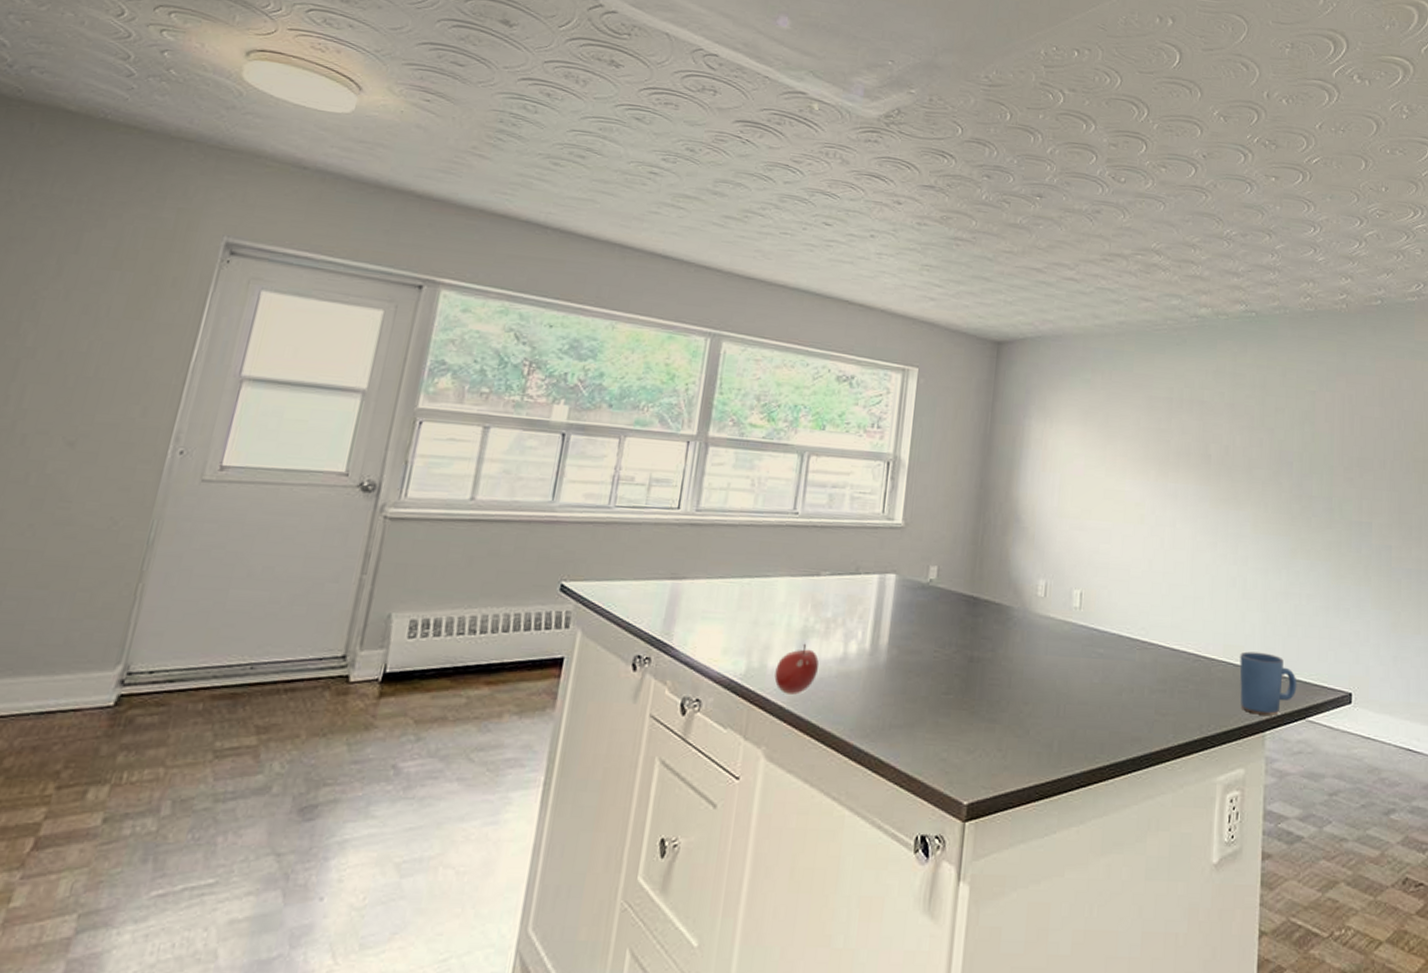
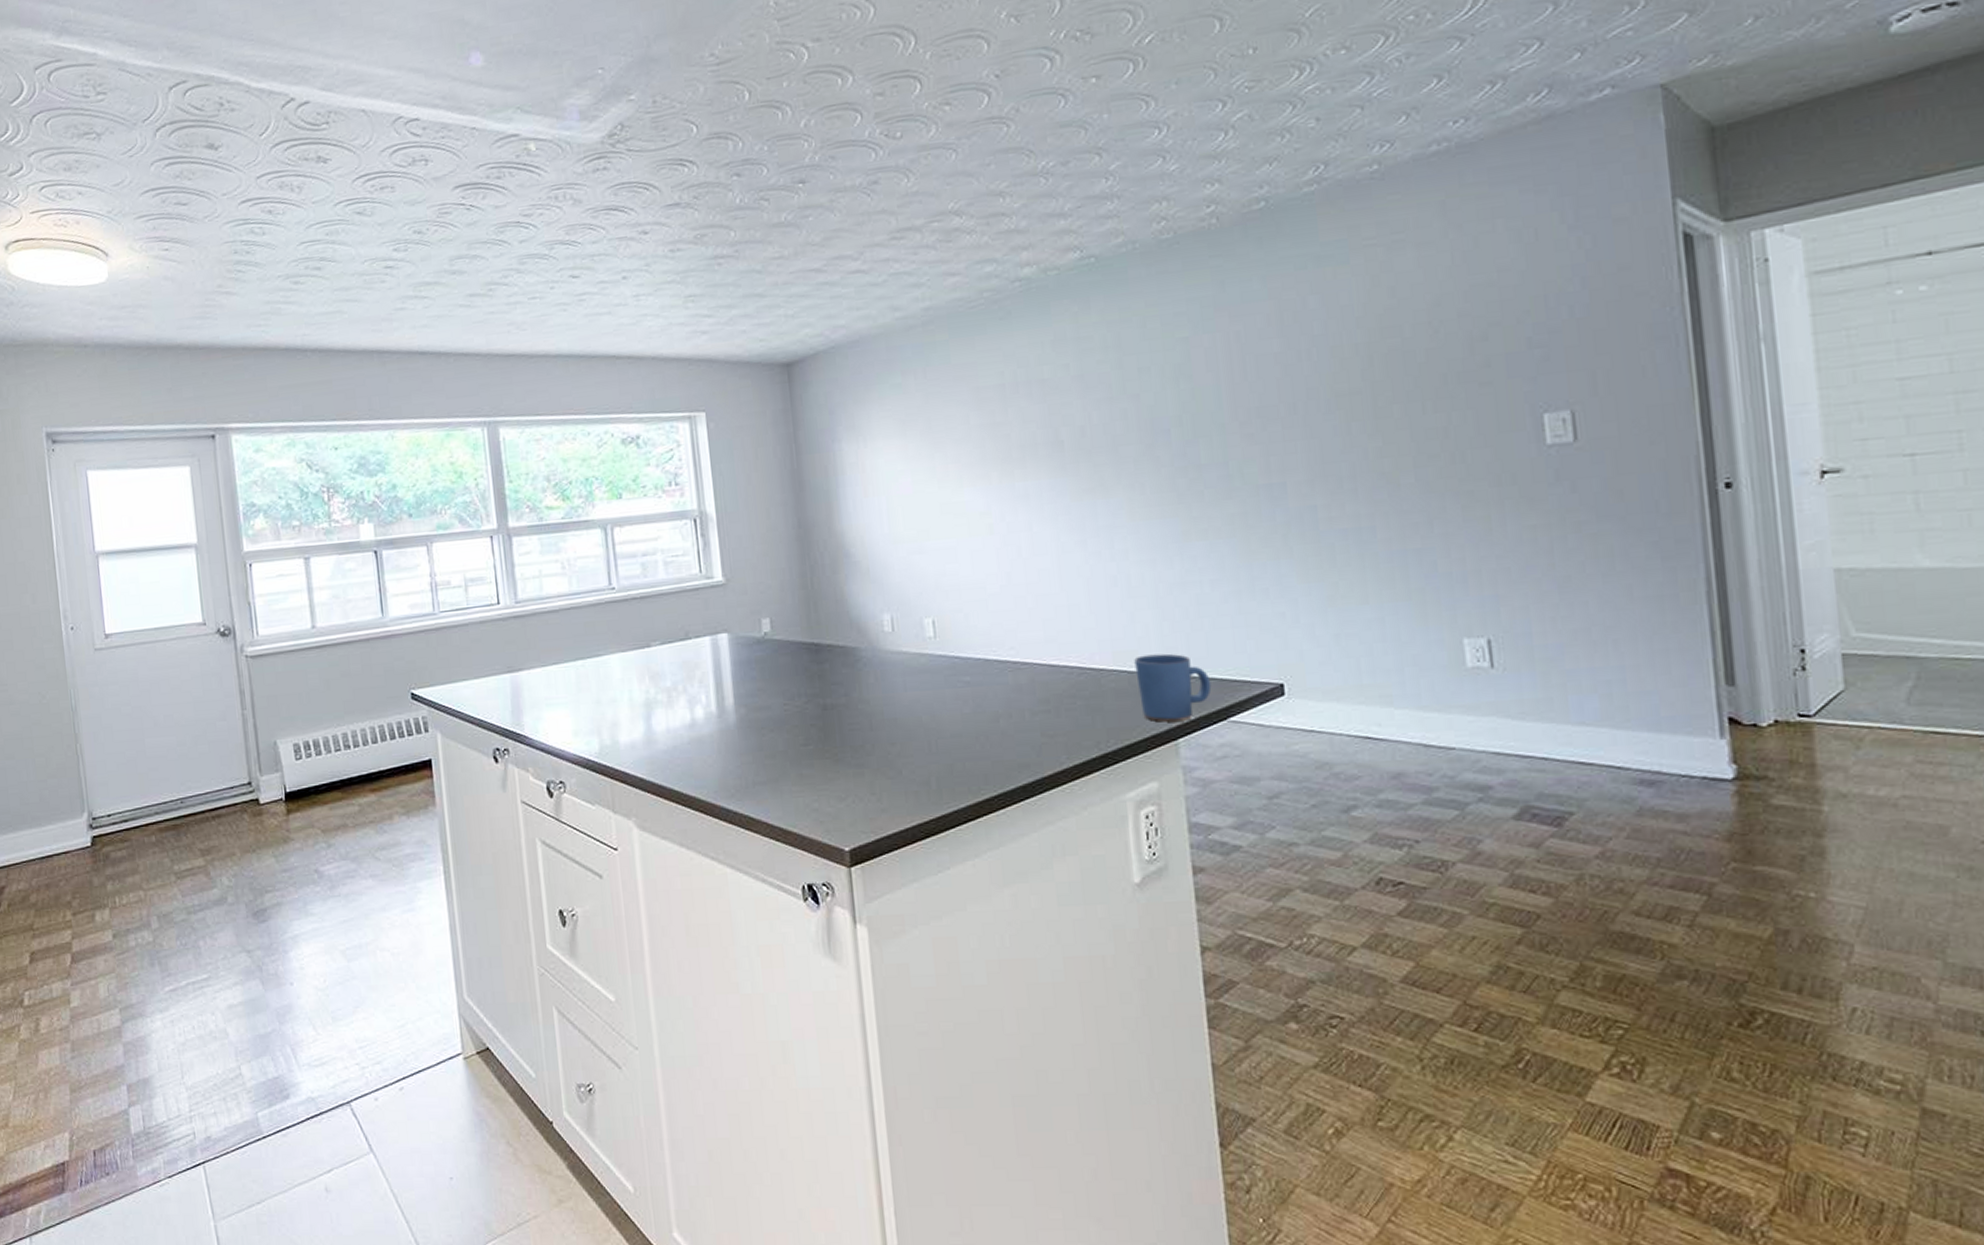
fruit: present [774,643,820,695] -> none [628,715,670,766]

